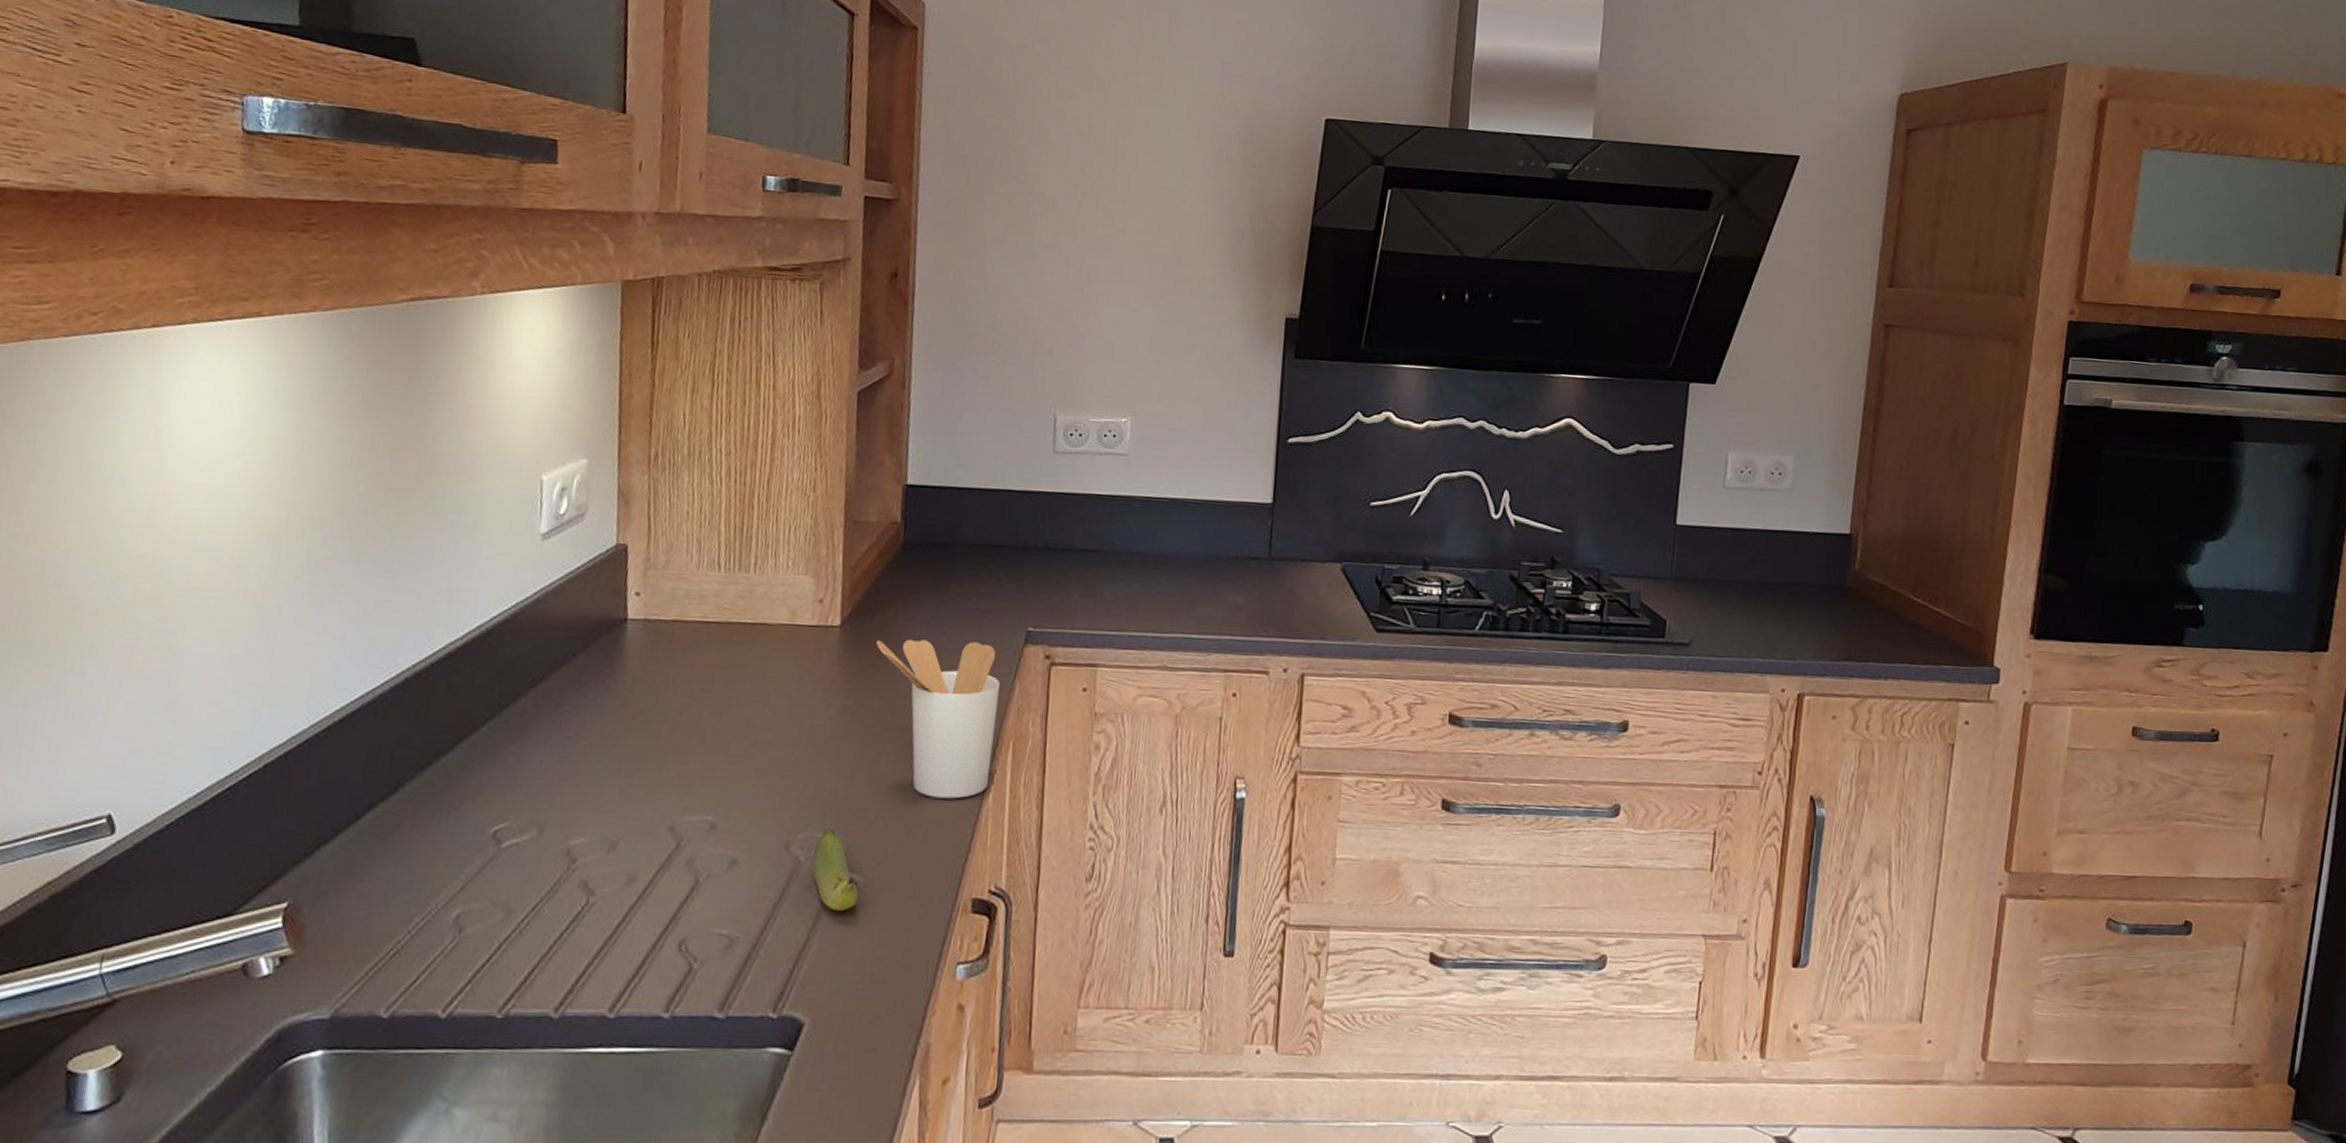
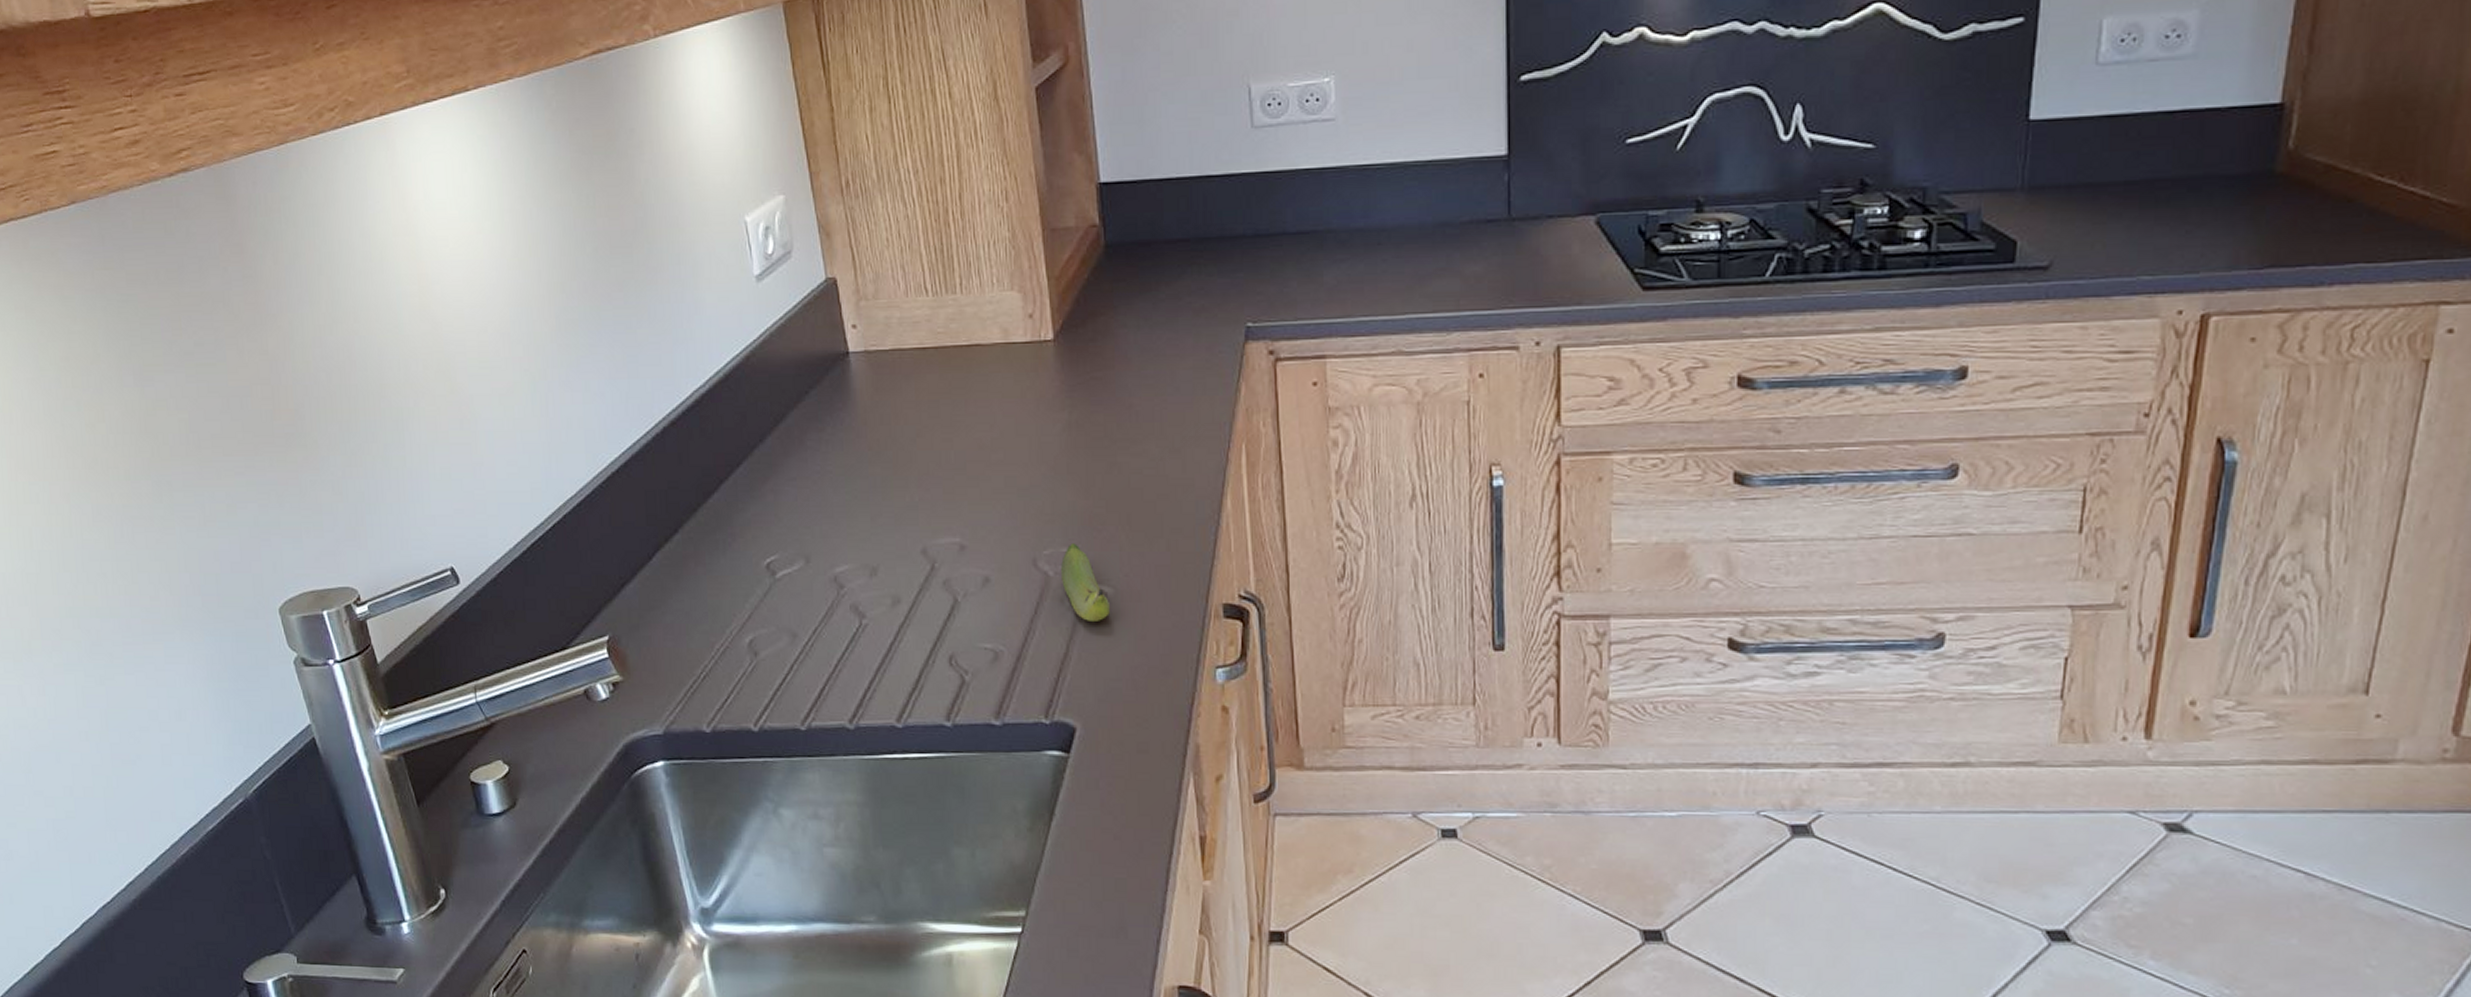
utensil holder: present [876,639,1000,799] -> none [1092,343,1226,507]

